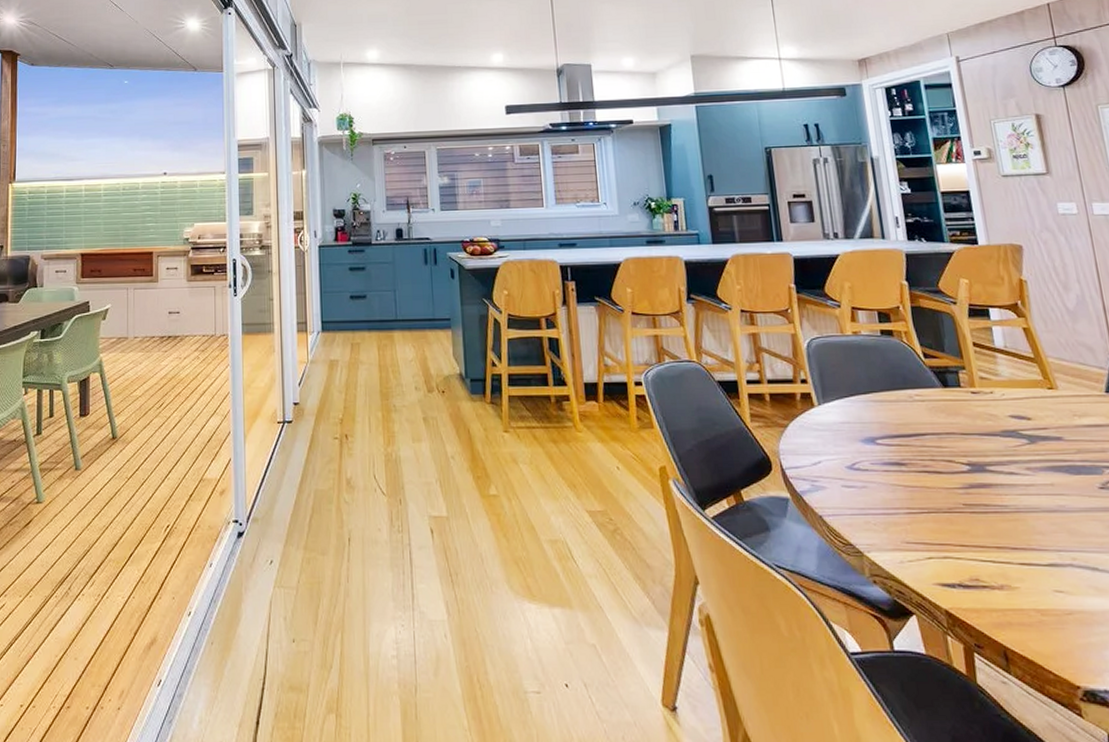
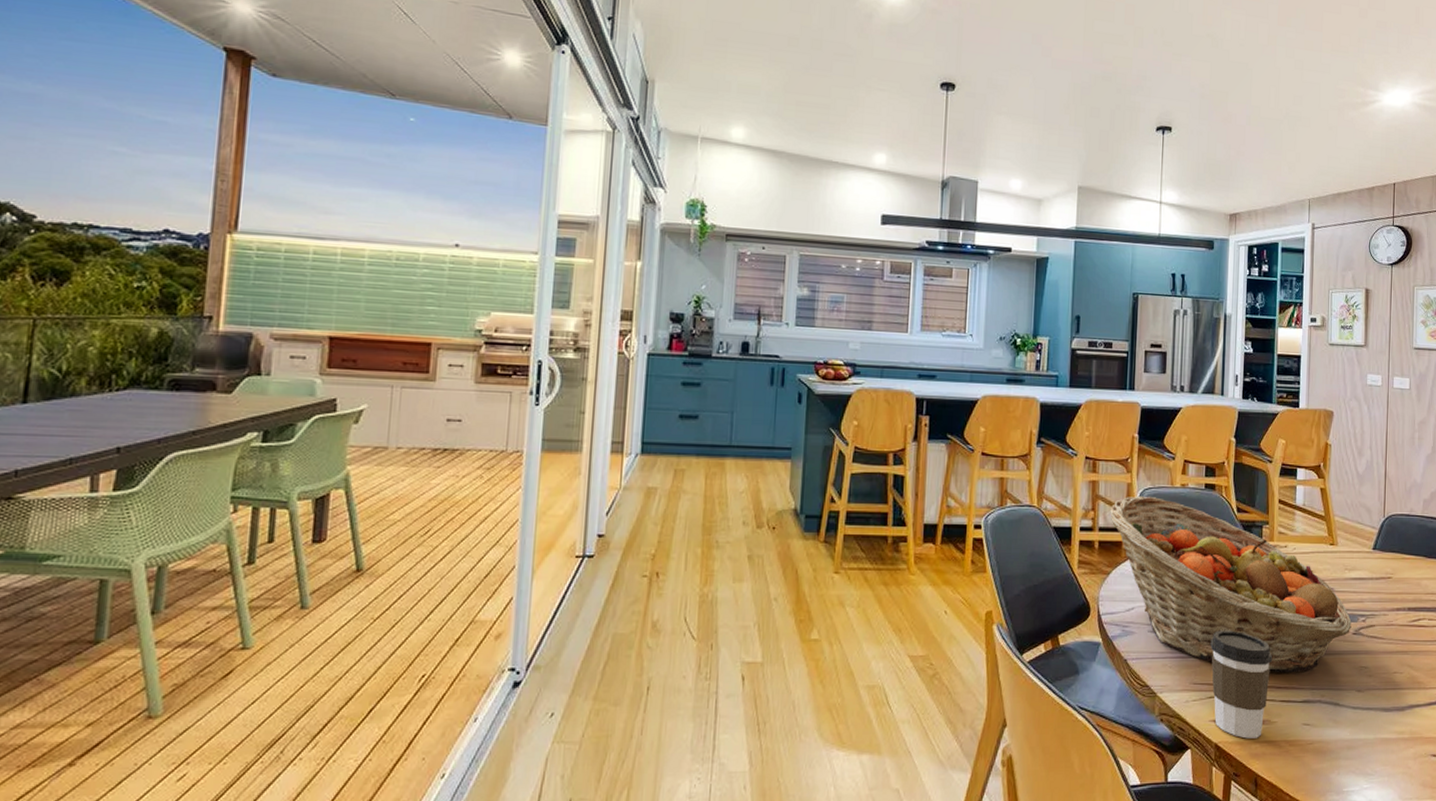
fruit basket: none [776,345,1096,533] -> present [1110,495,1352,673]
coffee cup: none [917,485,1003,606] -> present [1210,630,1273,739]

